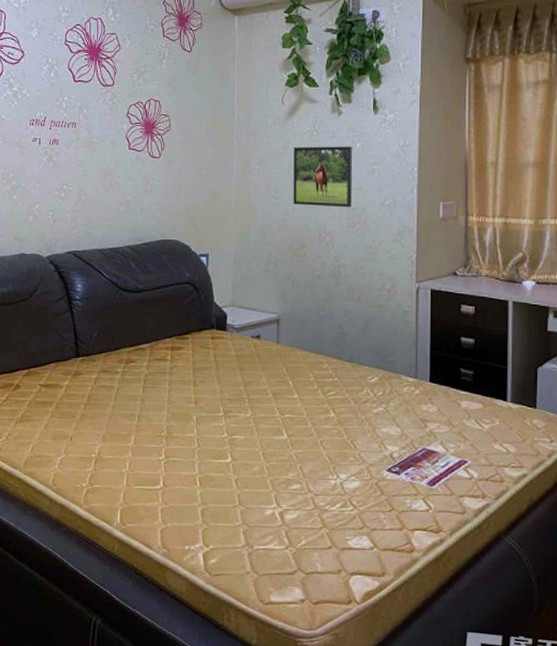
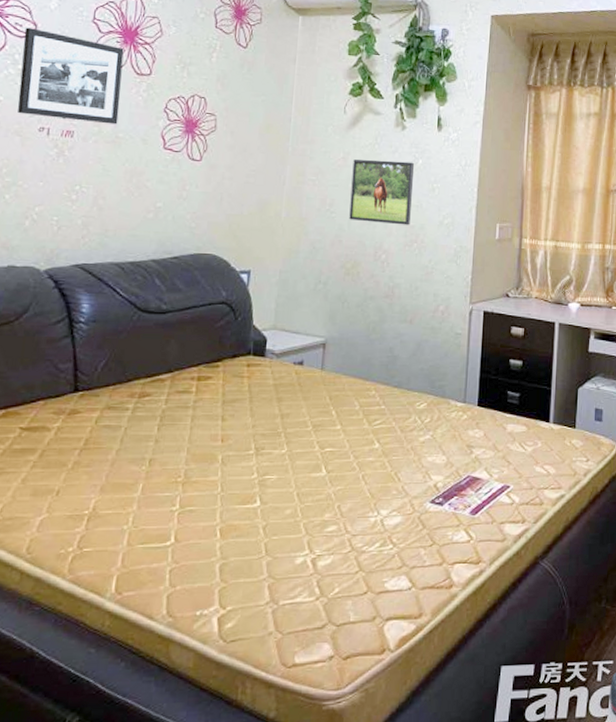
picture frame: none [15,55,92,131] -> present [17,27,124,125]

